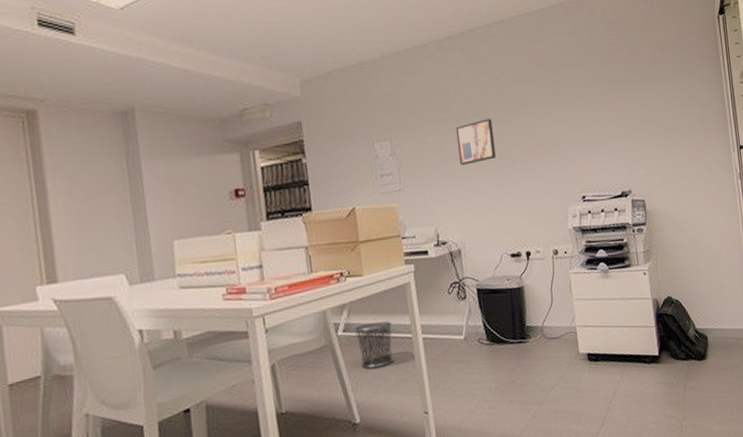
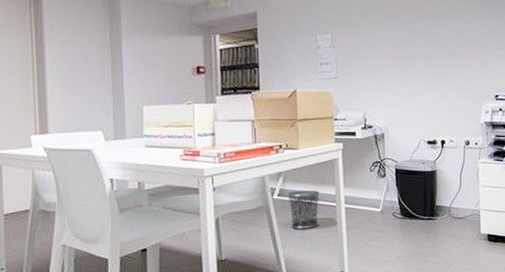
wall art: present [455,118,496,165] -> none [388,20,422,60]

